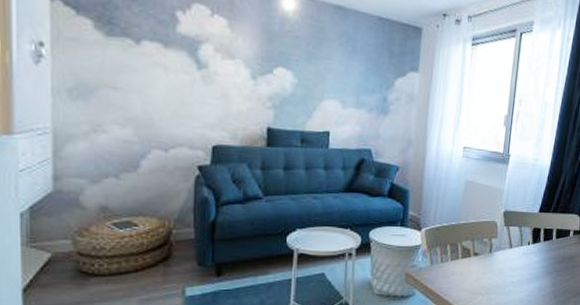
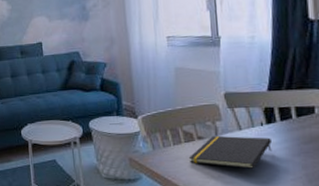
notepad: none [462,252,534,285] -> present [188,135,272,169]

